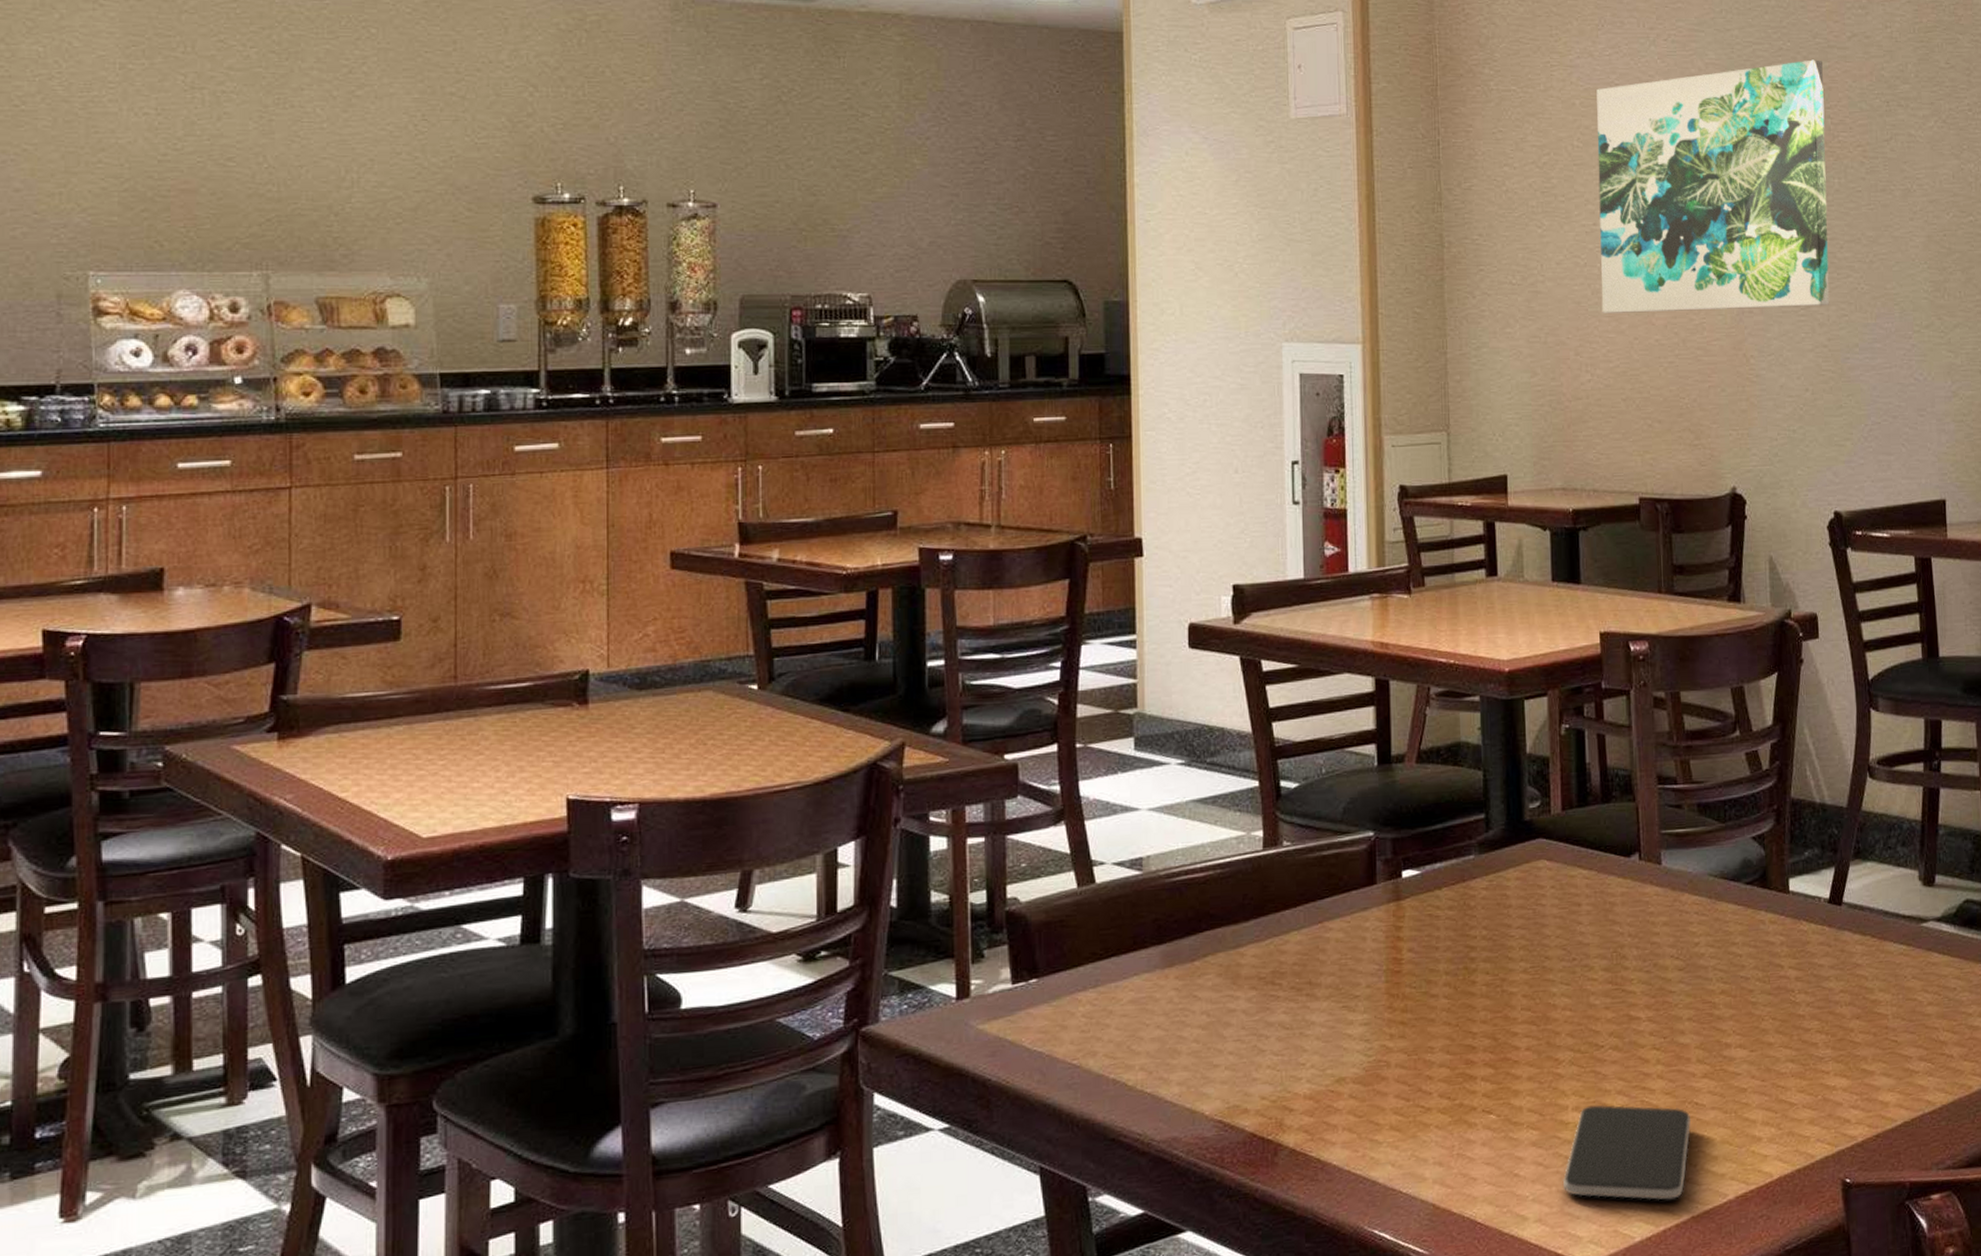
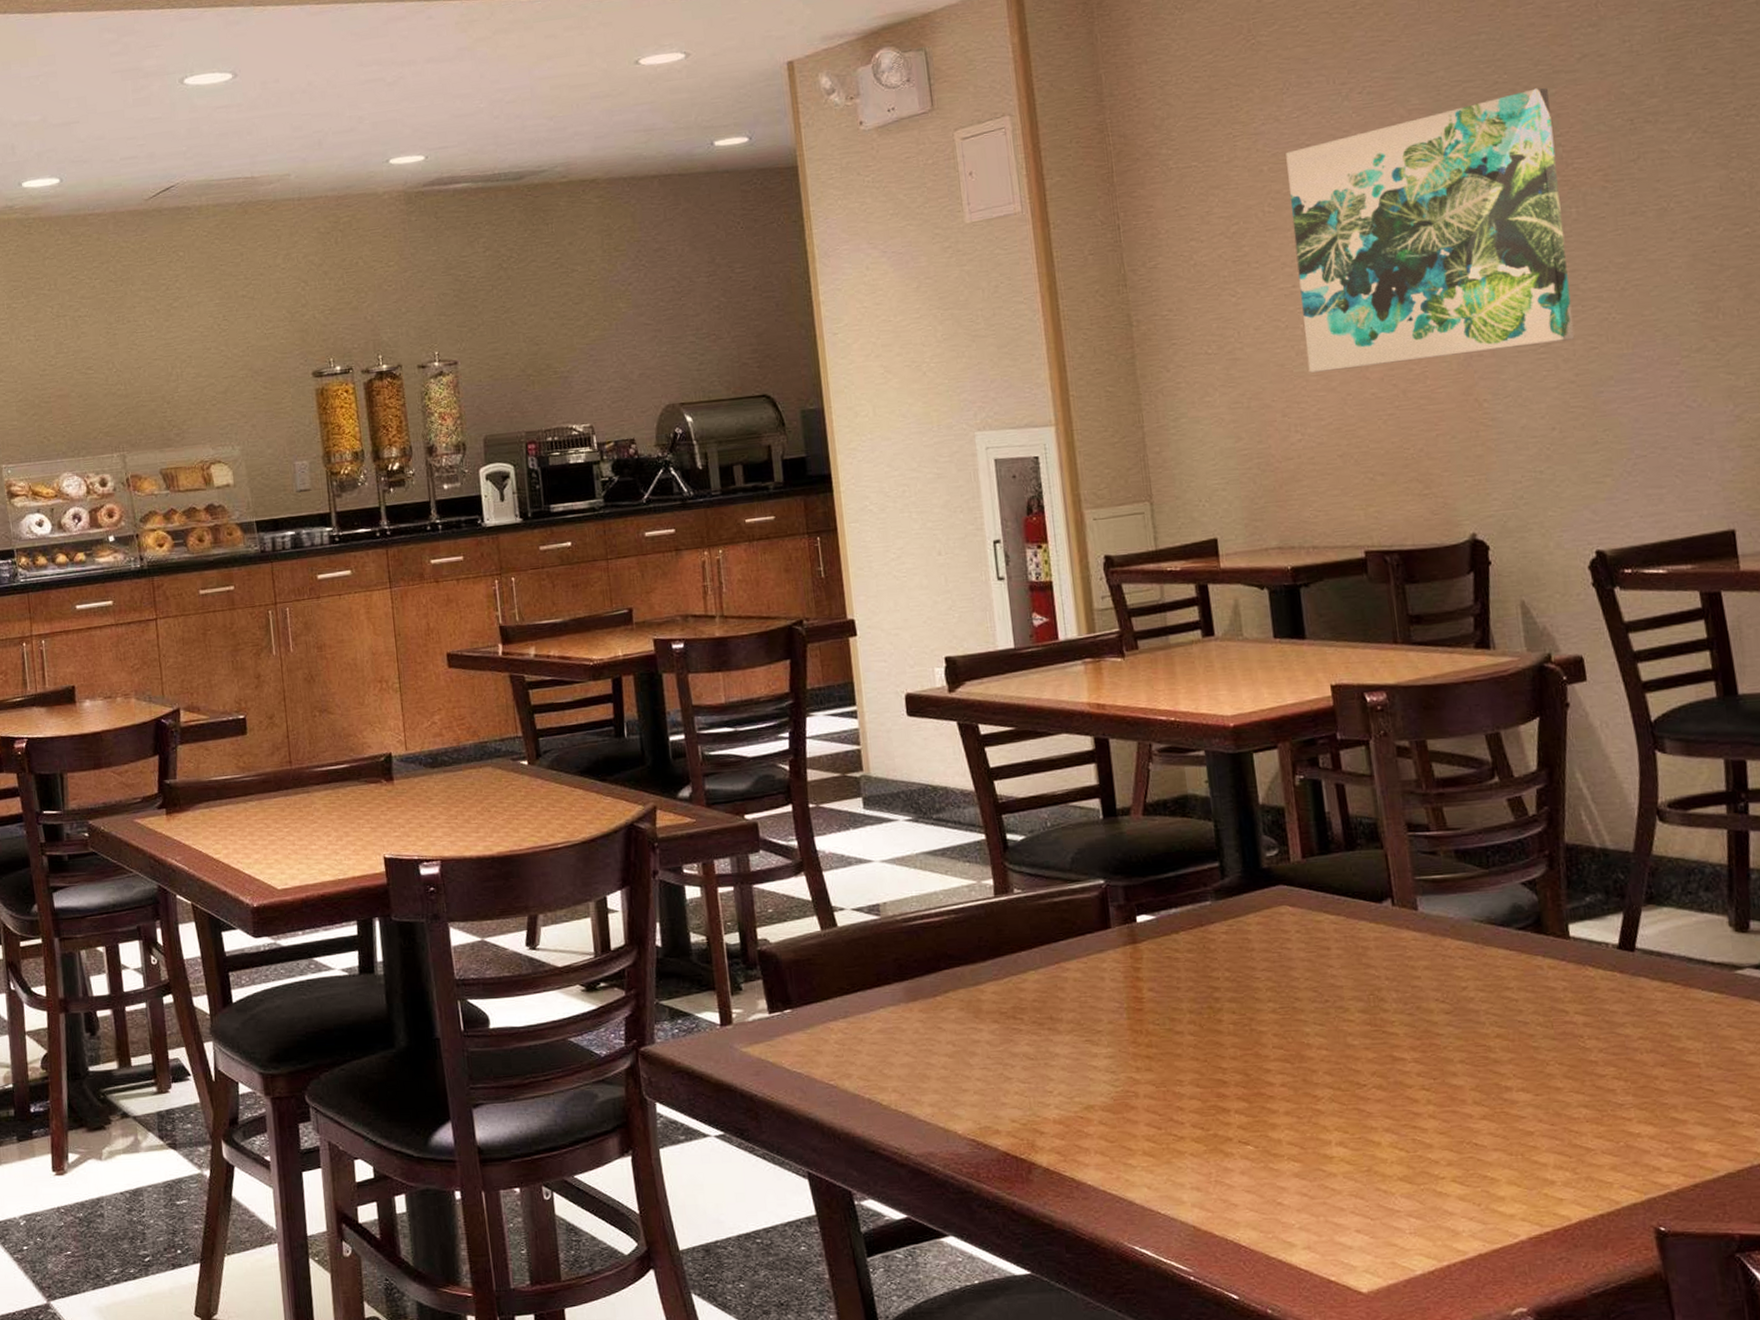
smartphone: present [1562,1104,1691,1200] -> none [1330,1141,1471,1237]

